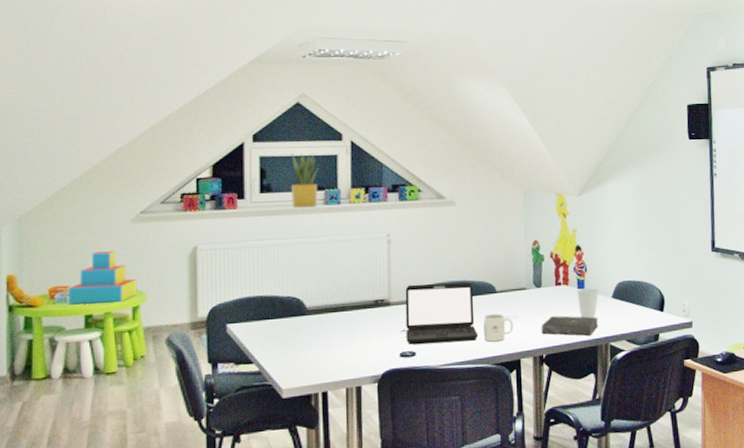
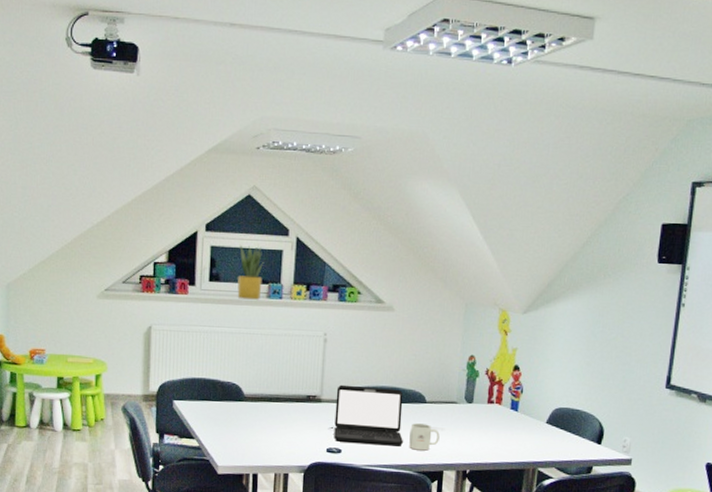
toy blocks: present [68,251,137,305] -> none [44,322,100,369]
book: present [541,315,599,336] -> none [467,433,529,458]
cup: present [577,288,599,319] -> none [509,410,533,441]

